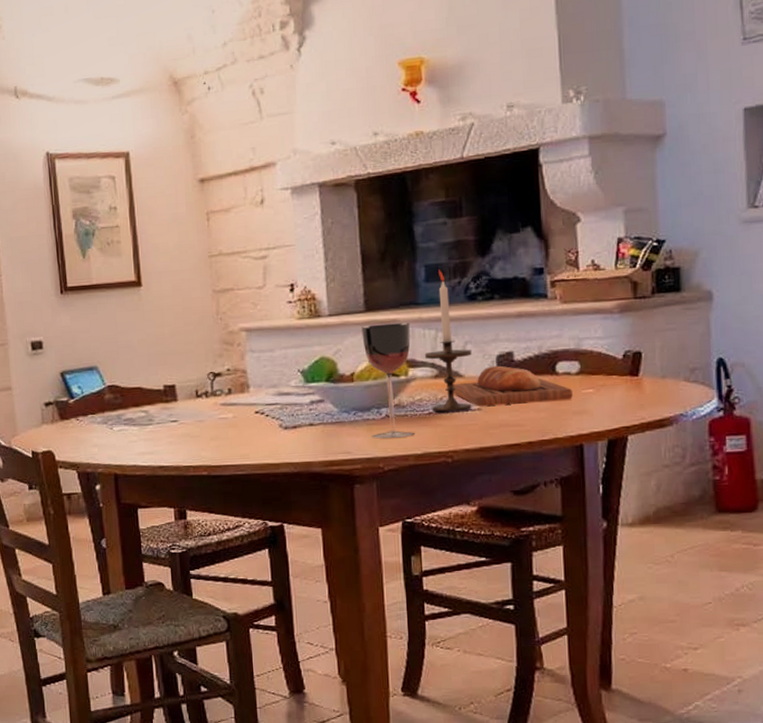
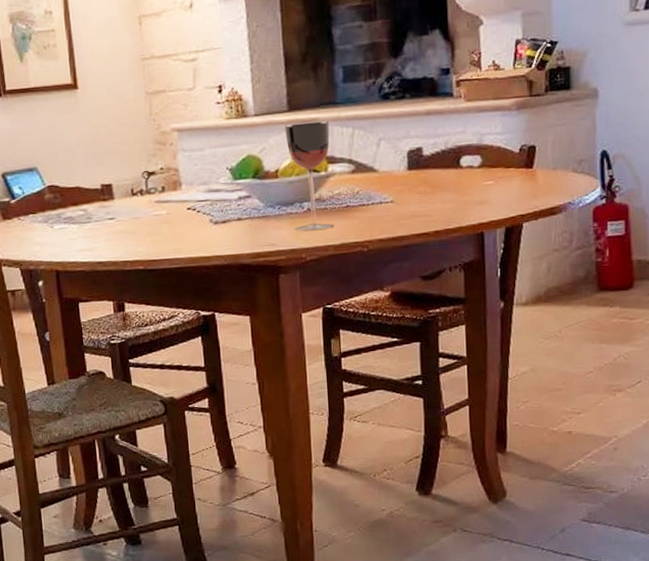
candlestick: present [424,269,472,413] -> none [342,70,386,206]
bread loaf: present [453,365,573,406] -> none [368,160,475,199]

